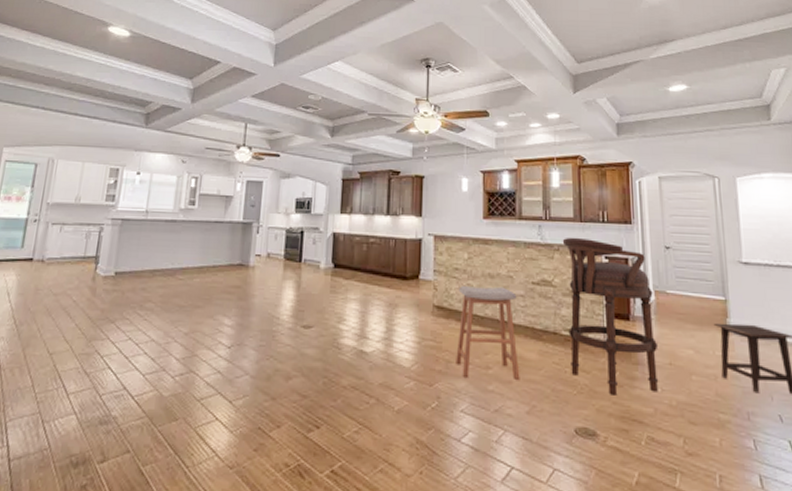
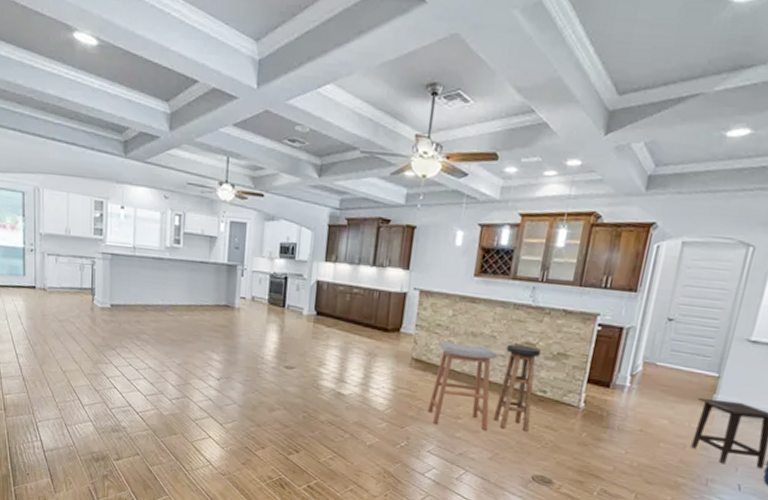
bar stool: none [523,283,562,376] -> present [492,344,542,432]
bar stool: present [562,237,659,395] -> none [538,301,643,454]

